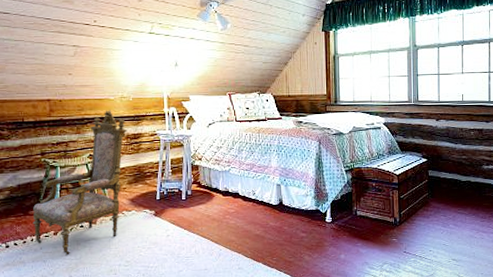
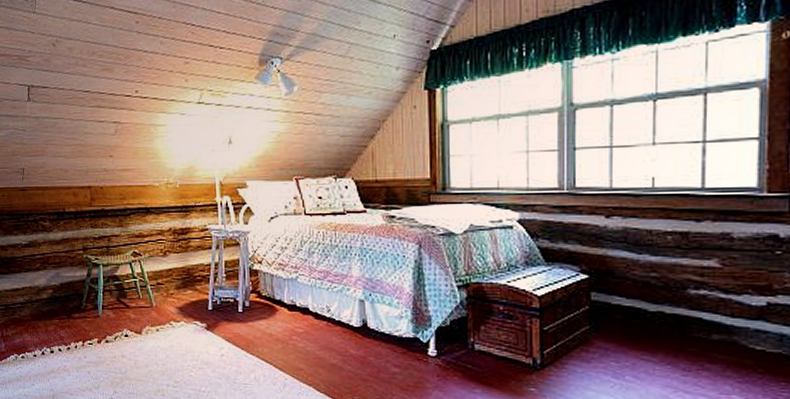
armchair: present [32,110,127,256] -> none [76,199,174,368]

